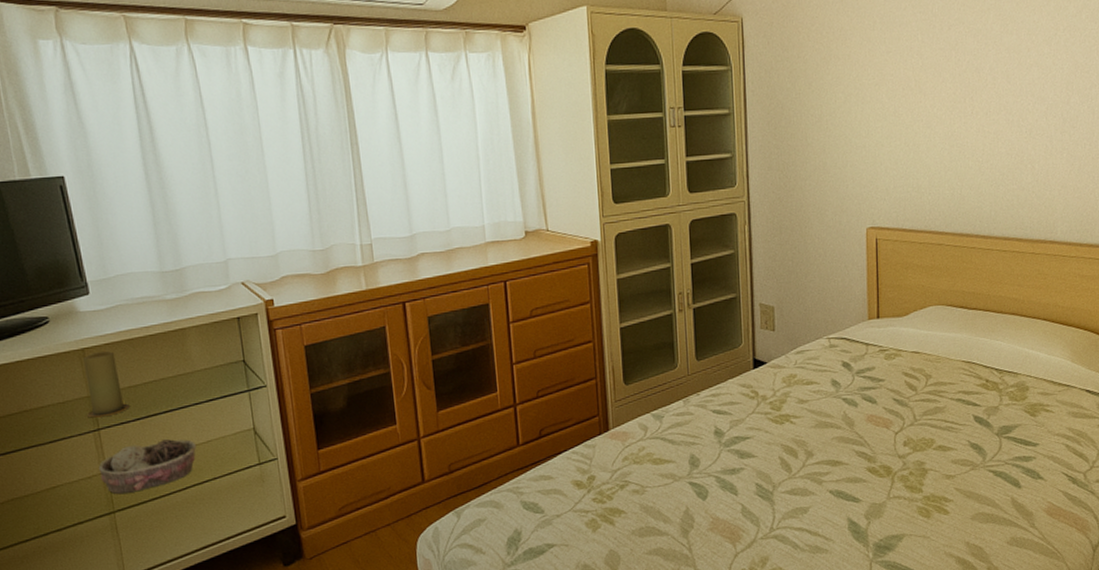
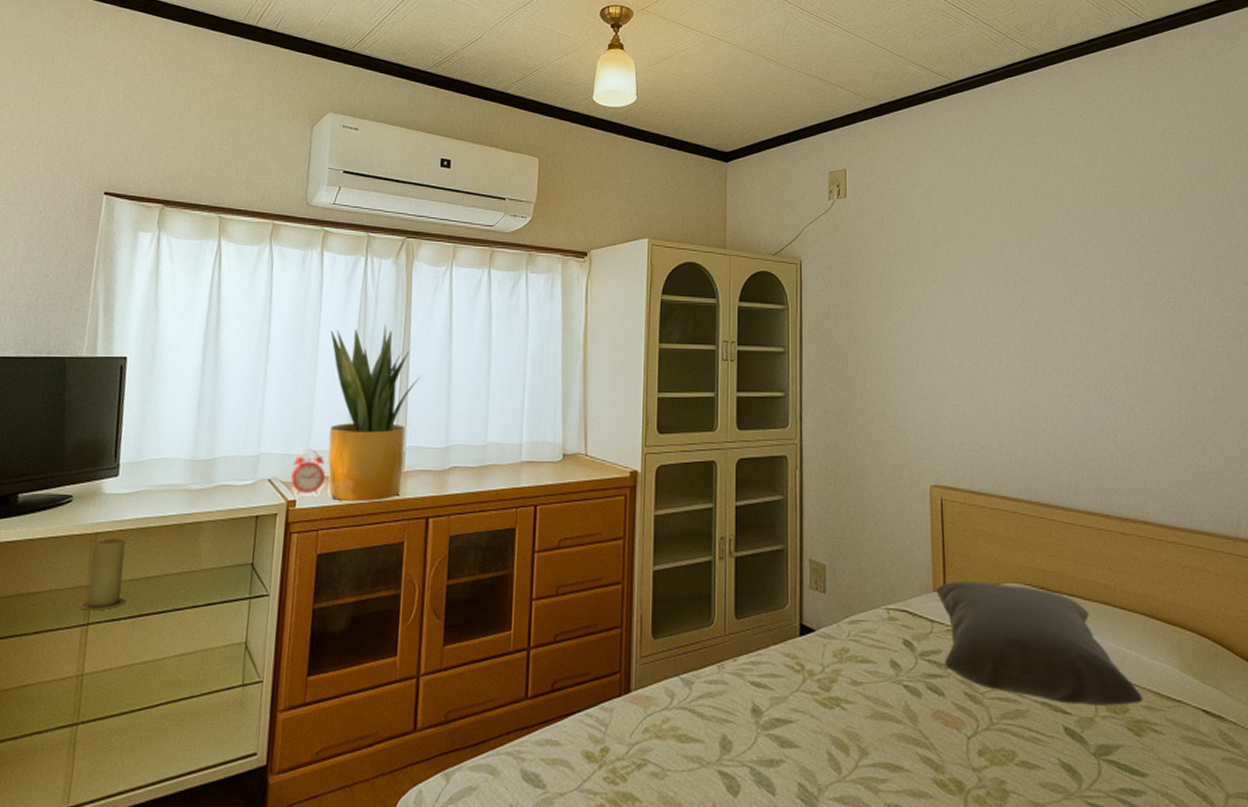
decorative basket: present [98,438,197,495] -> none [75,643,183,704]
alarm clock: none [262,249,298,295] -> present [291,449,326,496]
planter: none [273,119,375,296] -> present [328,324,422,502]
cushion: none [871,307,1039,399] -> present [937,580,1143,706]

